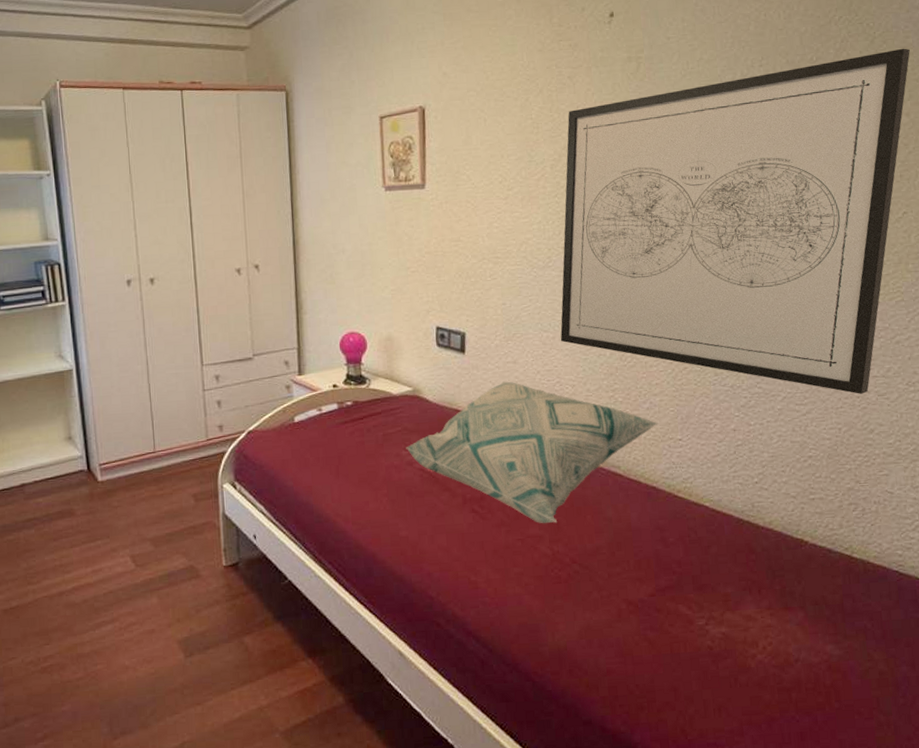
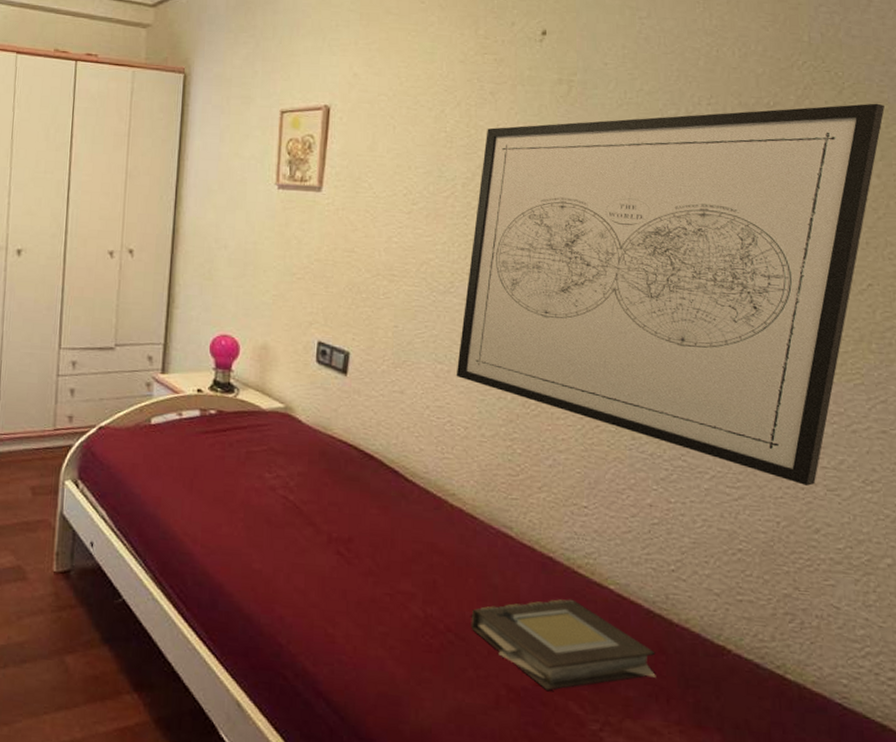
decorative pillow: present [406,381,658,524] -> none [270,412,561,582]
book: none [592,519,749,599] -> present [471,599,656,691]

